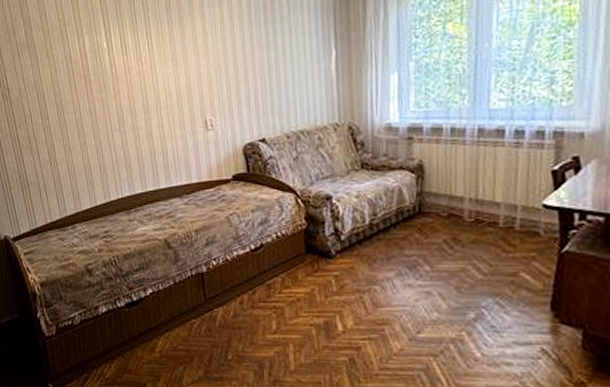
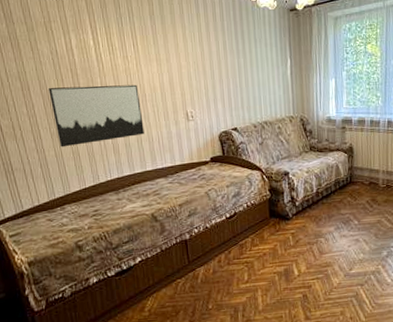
wall art: none [62,89,158,161] -> present [49,84,144,148]

